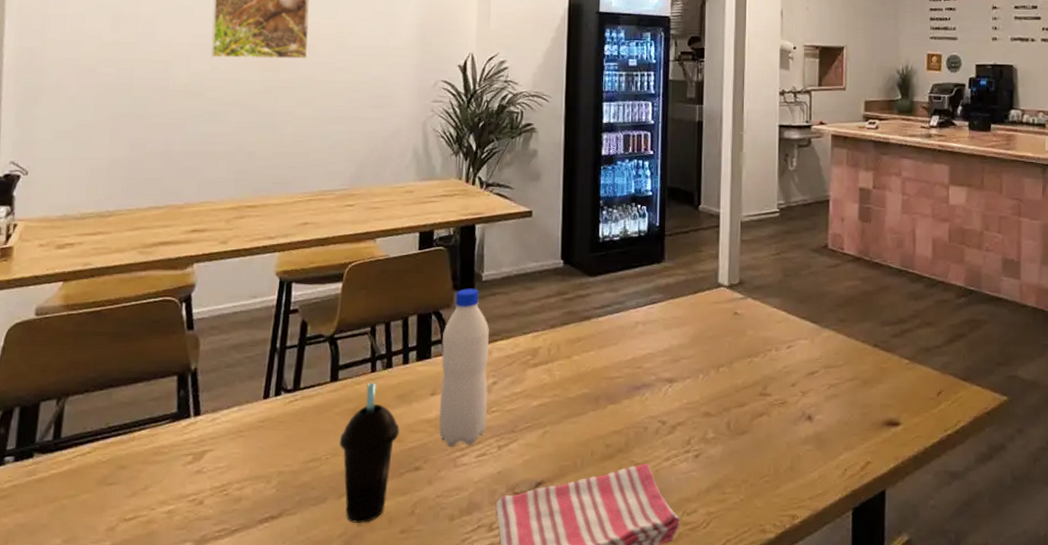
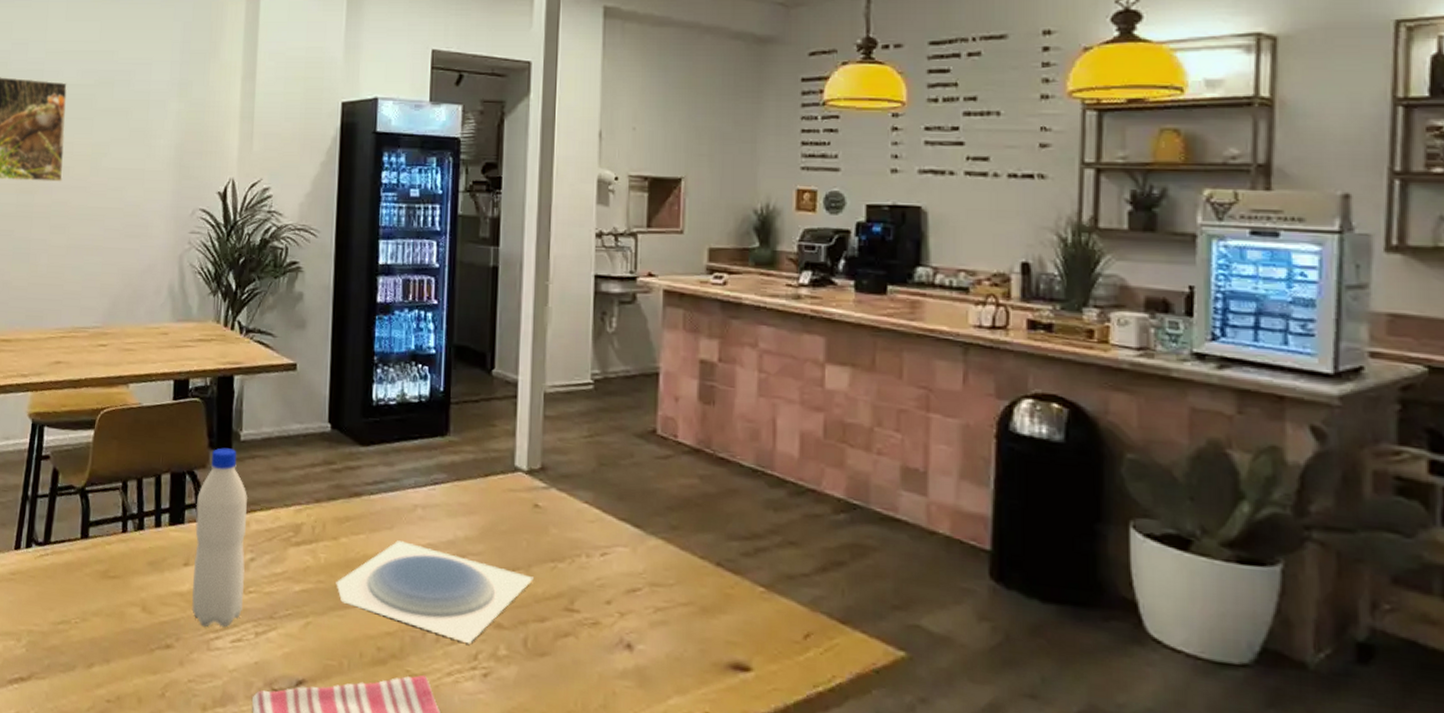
cup: present [339,383,400,523] -> none [88,544,151,699]
plate: none [569,353,735,433] -> present [336,540,534,645]

